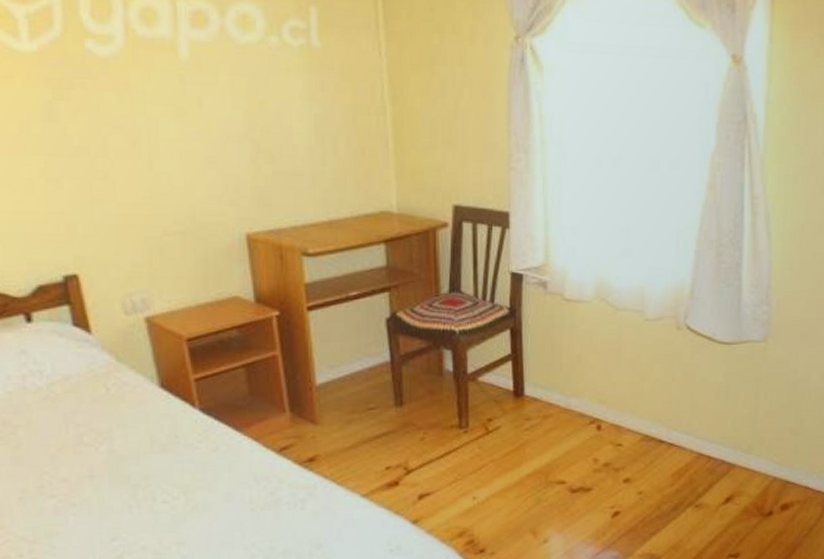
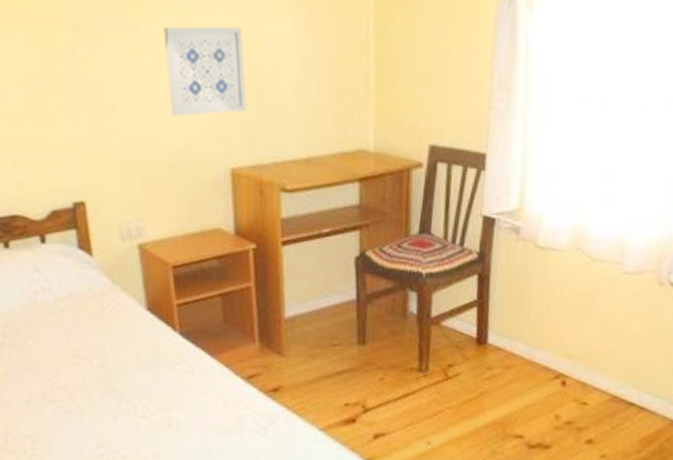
wall art: none [160,86,260,180] -> present [164,26,247,116]

